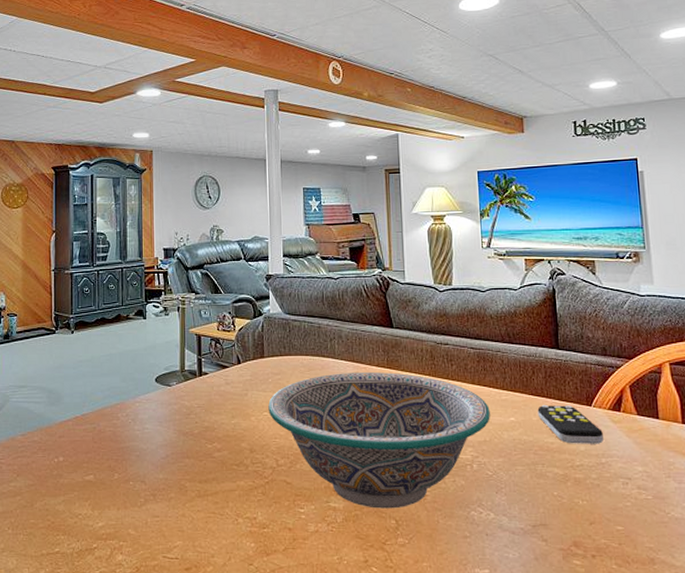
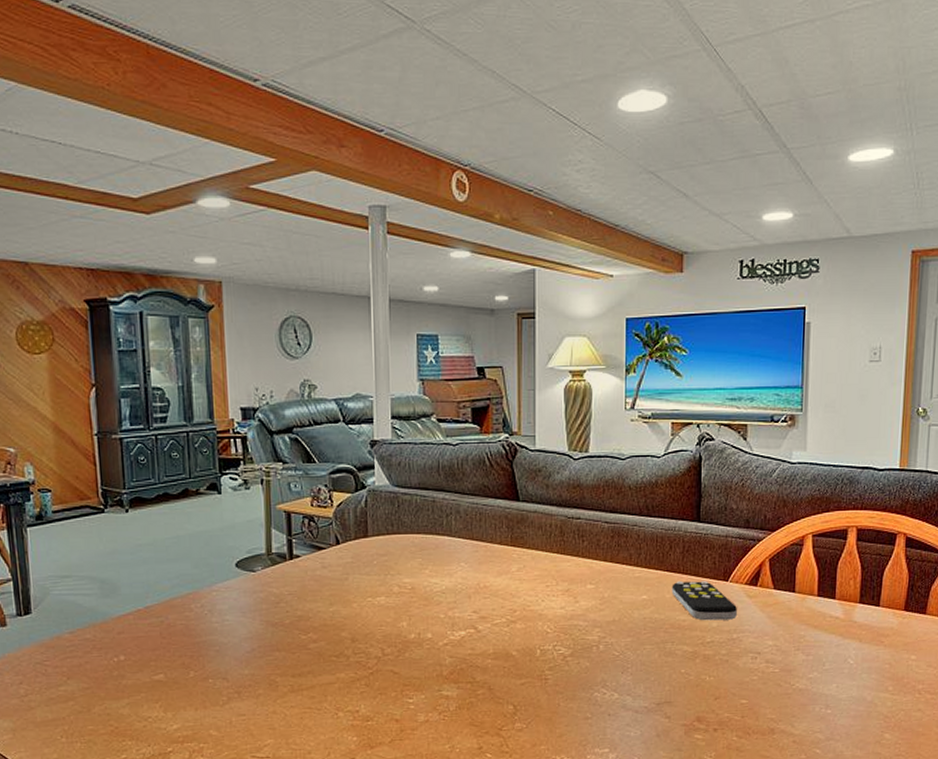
bowl: present [268,372,490,509] -> none [373,551,621,695]

